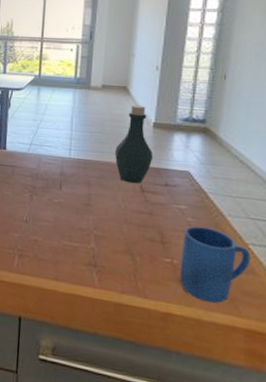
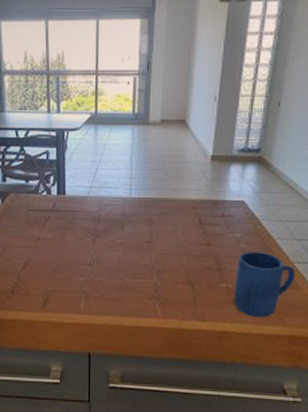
bottle: present [115,105,153,184] -> none [175,138,210,218]

